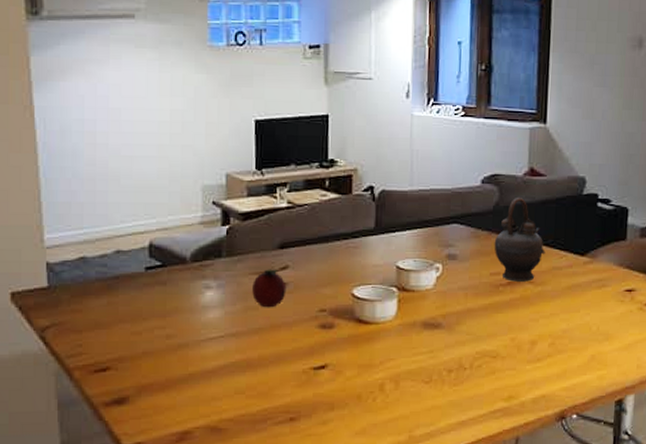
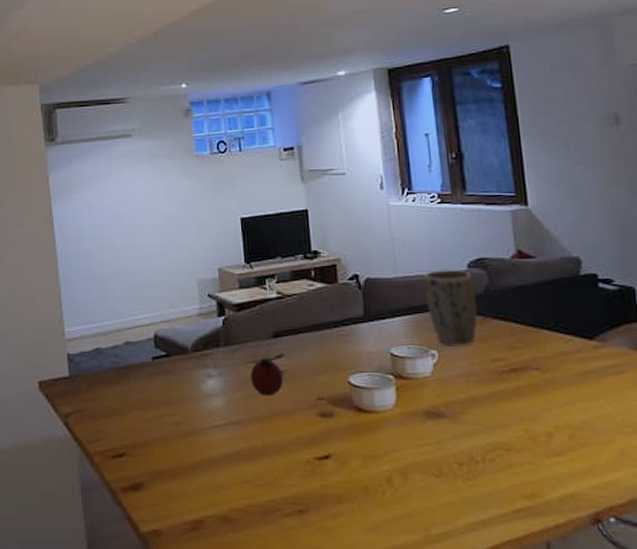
plant pot: none [437,183,486,259] -> present [423,269,478,345]
teapot: present [494,196,545,282] -> none [489,280,548,368]

